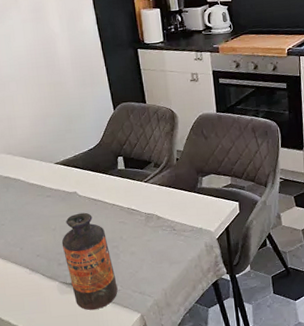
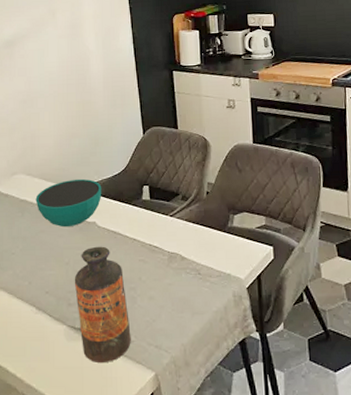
bowl: none [18,154,80,199] -> present [35,178,102,228]

